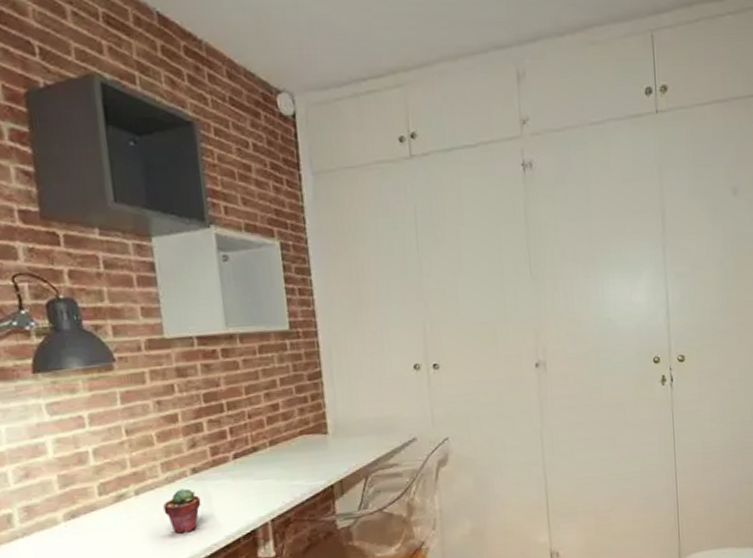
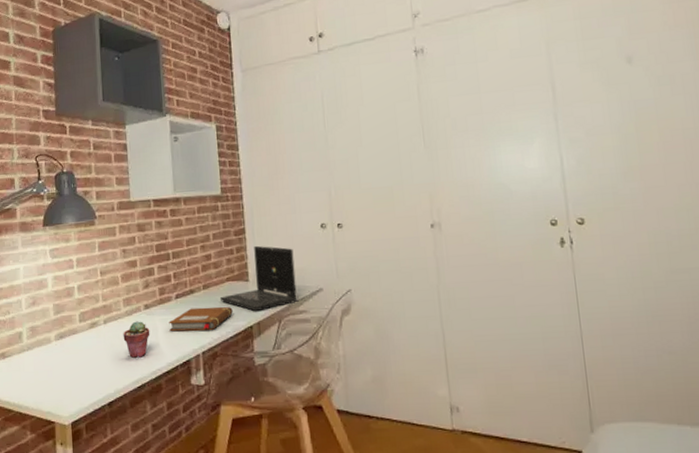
notebook: none [225,465,309,499] -> present [169,306,233,332]
laptop: none [292,391,387,469] -> present [221,245,298,312]

